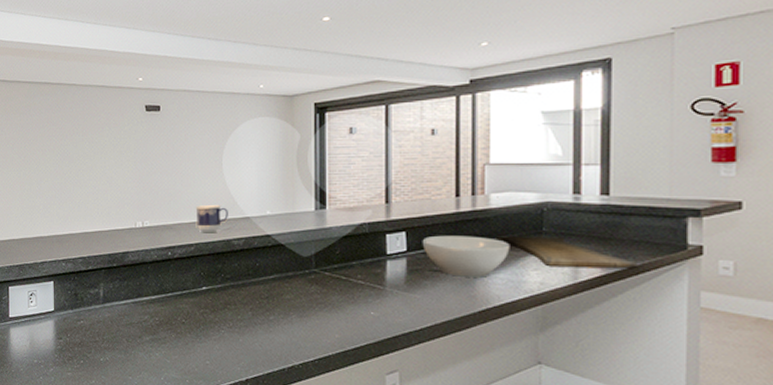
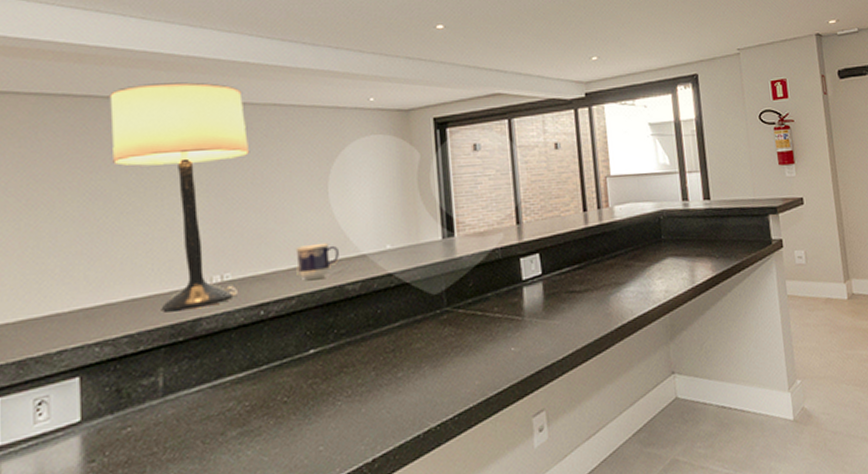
table lamp: none [73,73,164,245] -> present [109,82,249,312]
bowl: present [422,235,510,278] -> none [556,250,637,296]
cutting board: present [495,236,639,268] -> none [622,243,740,273]

